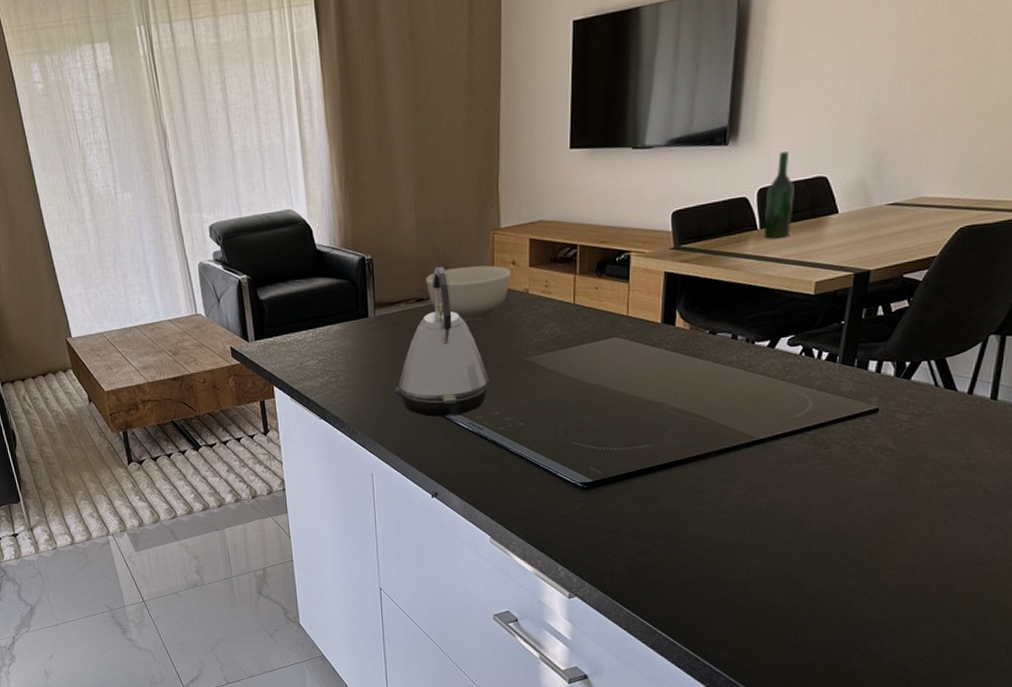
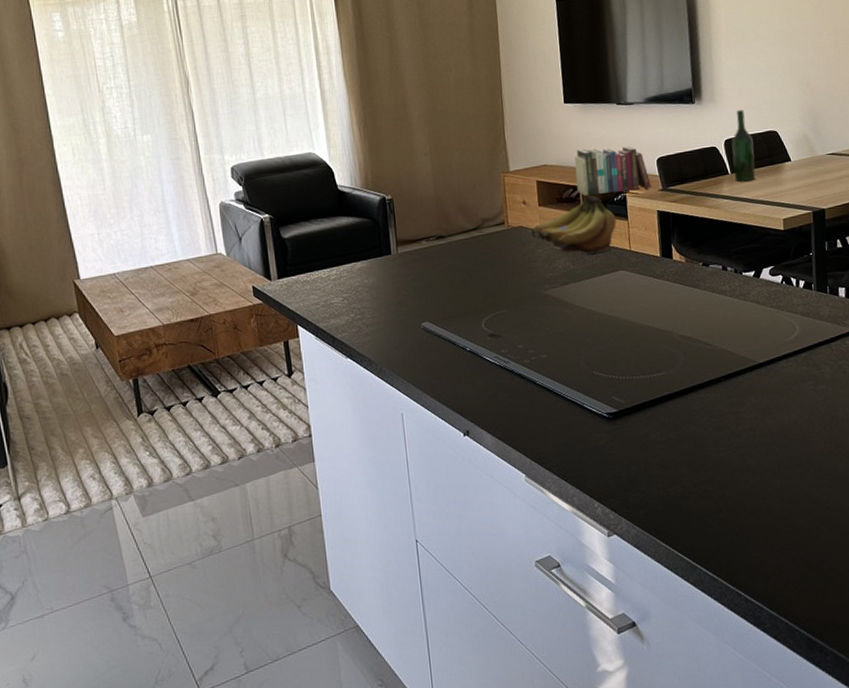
kettle: present [398,267,489,417] -> none [423,206,512,352]
bowl: present [426,265,511,321] -> none [444,205,523,257]
fruit: none [518,255,616,319] -> present [530,196,617,254]
books: none [574,198,661,256] -> present [574,146,651,196]

